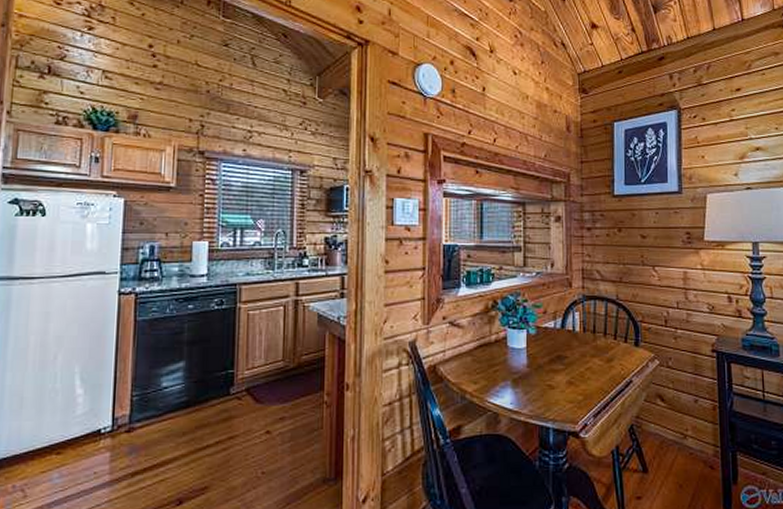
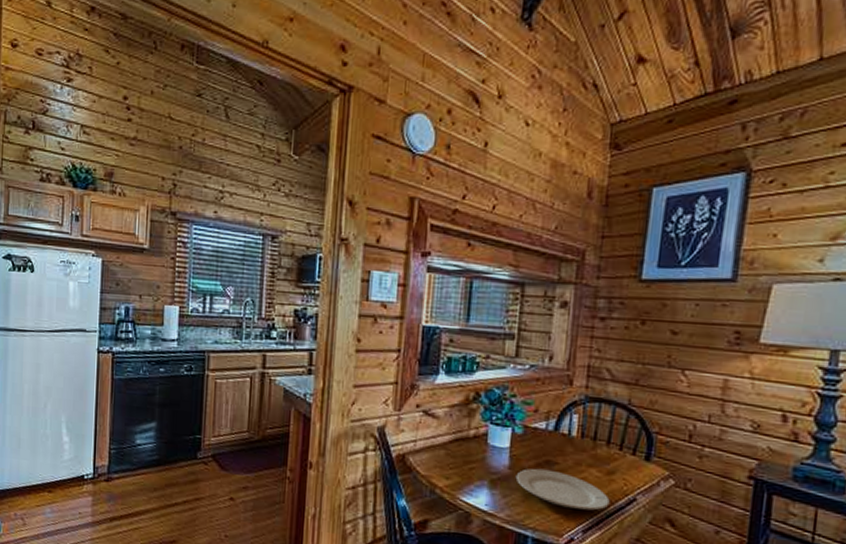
plate: none [534,364,612,396] -> present [515,468,610,511]

